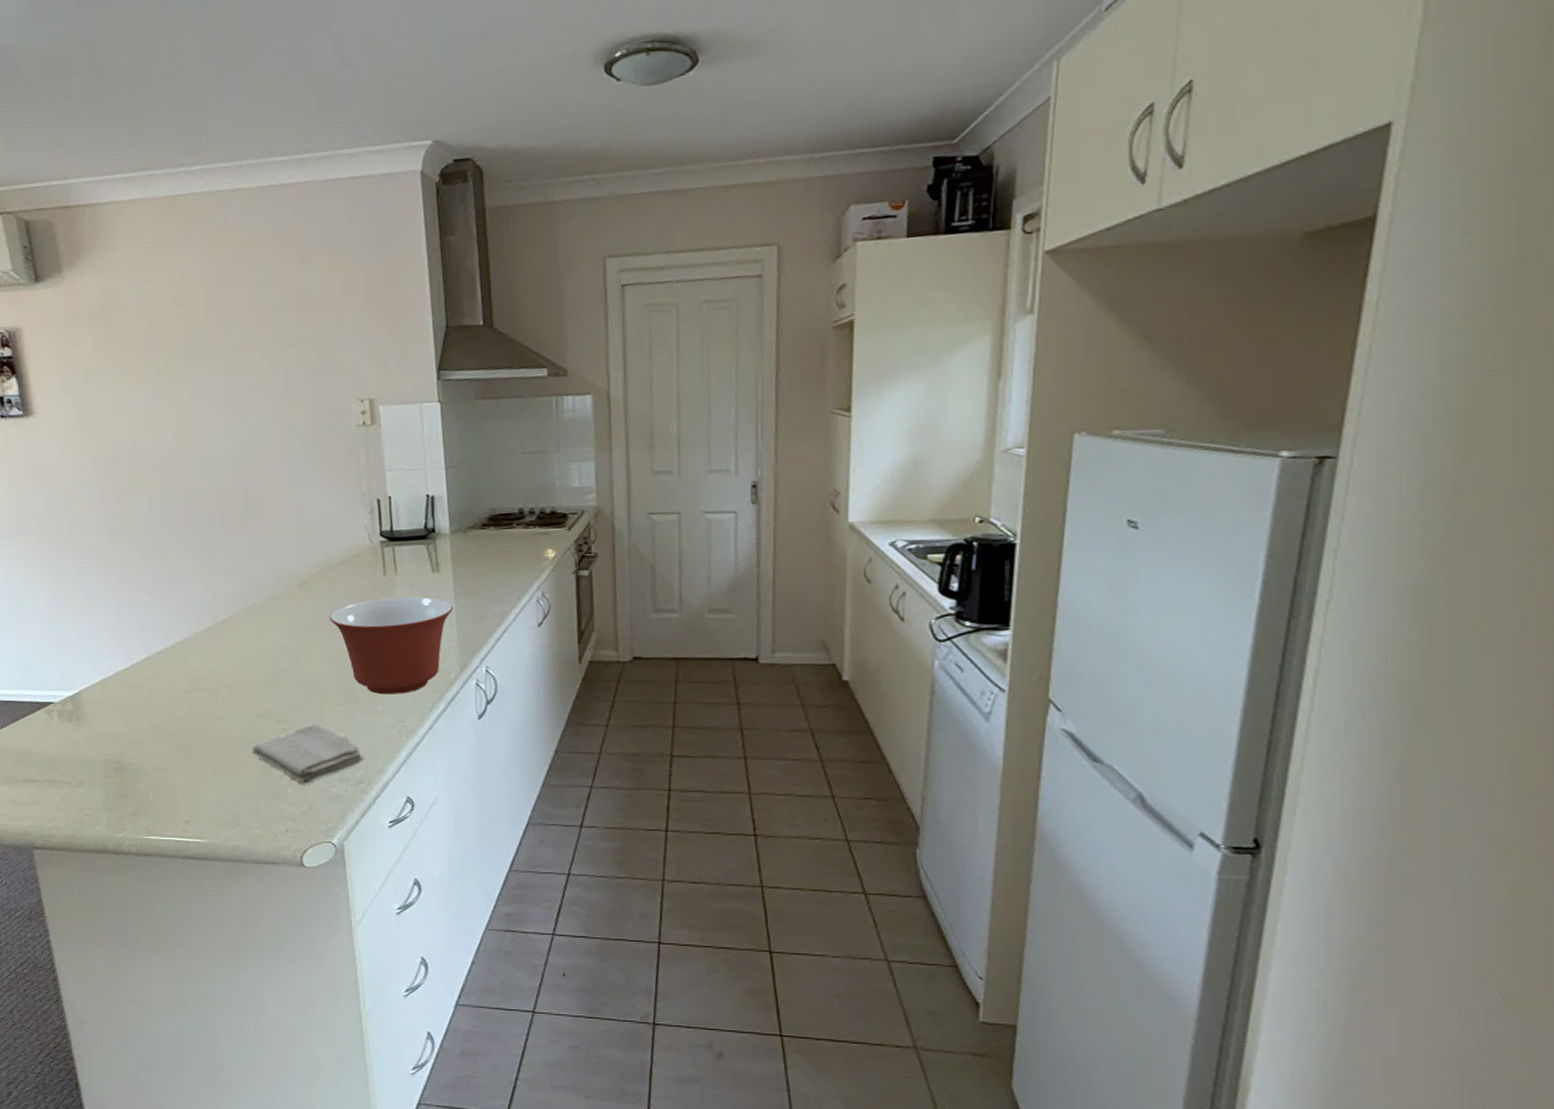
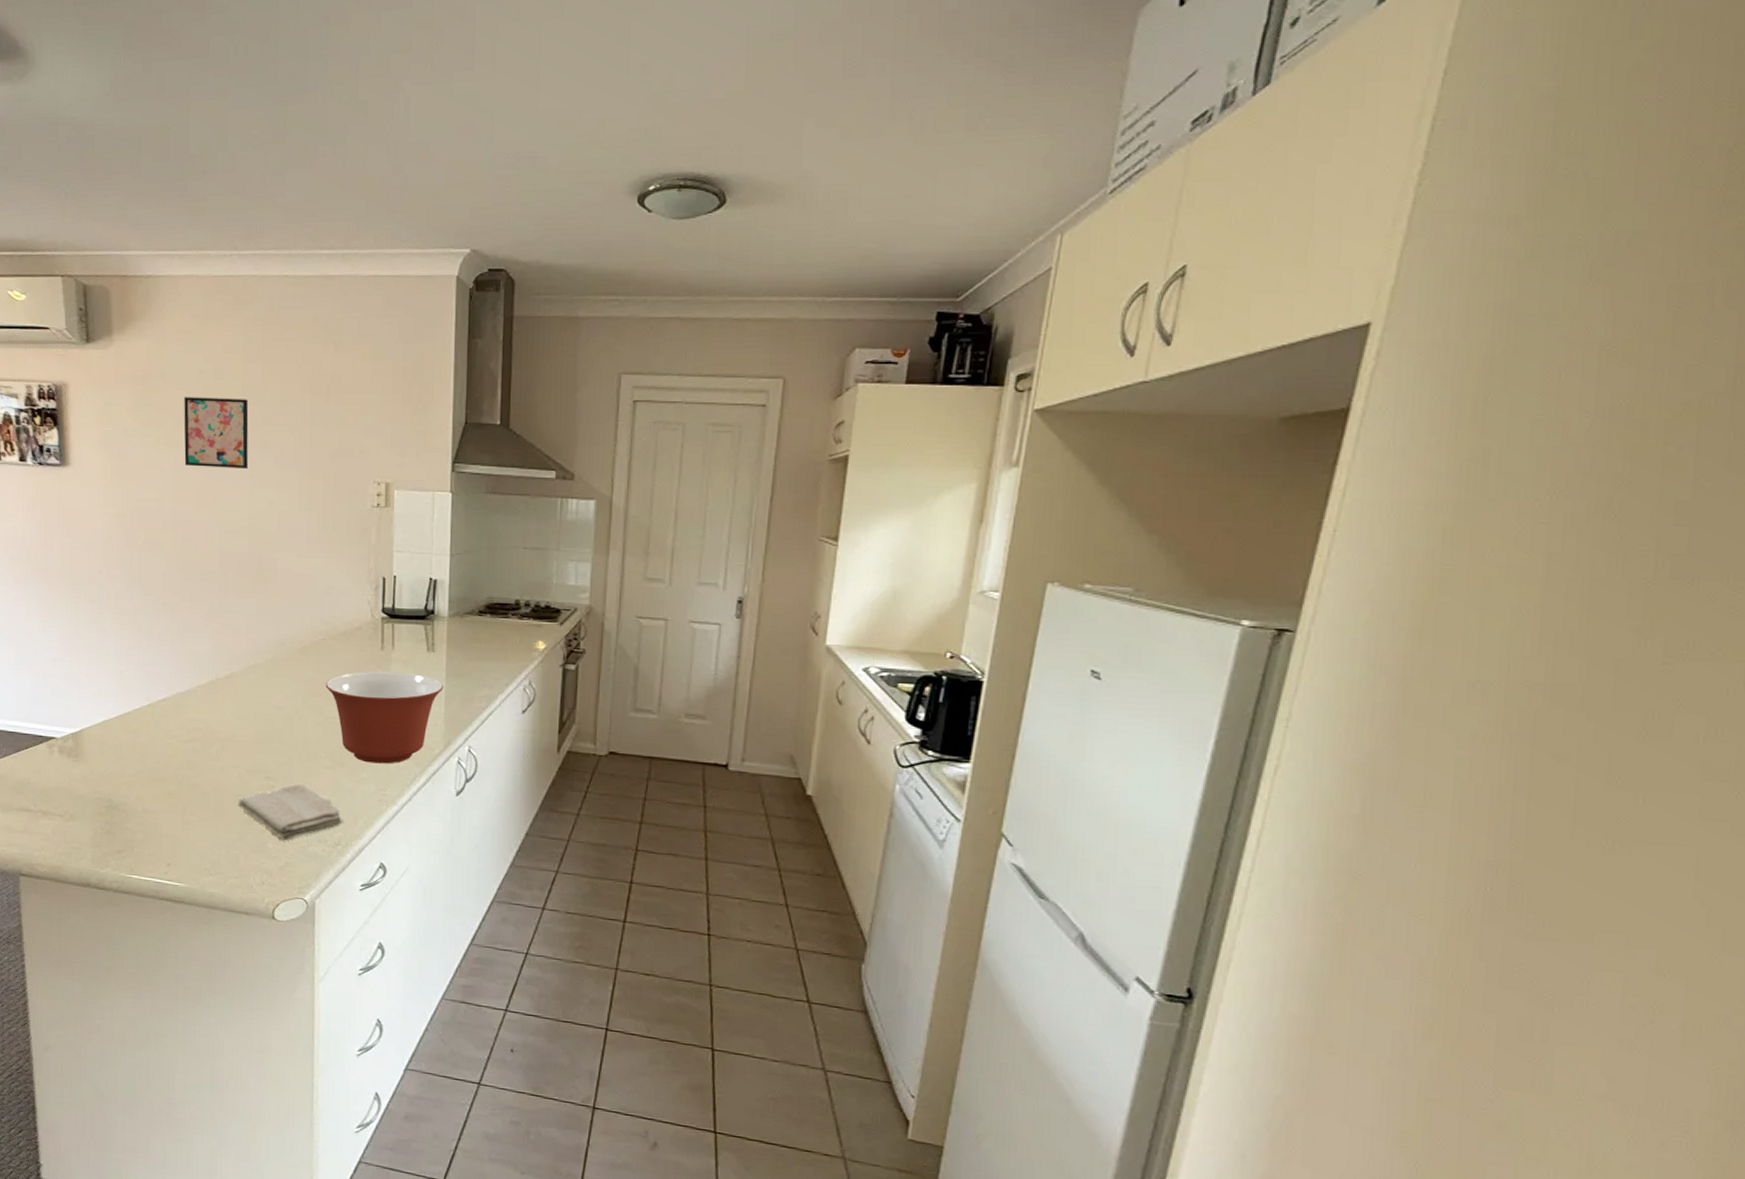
wall art: none [146,325,222,403] -> present [184,397,249,470]

